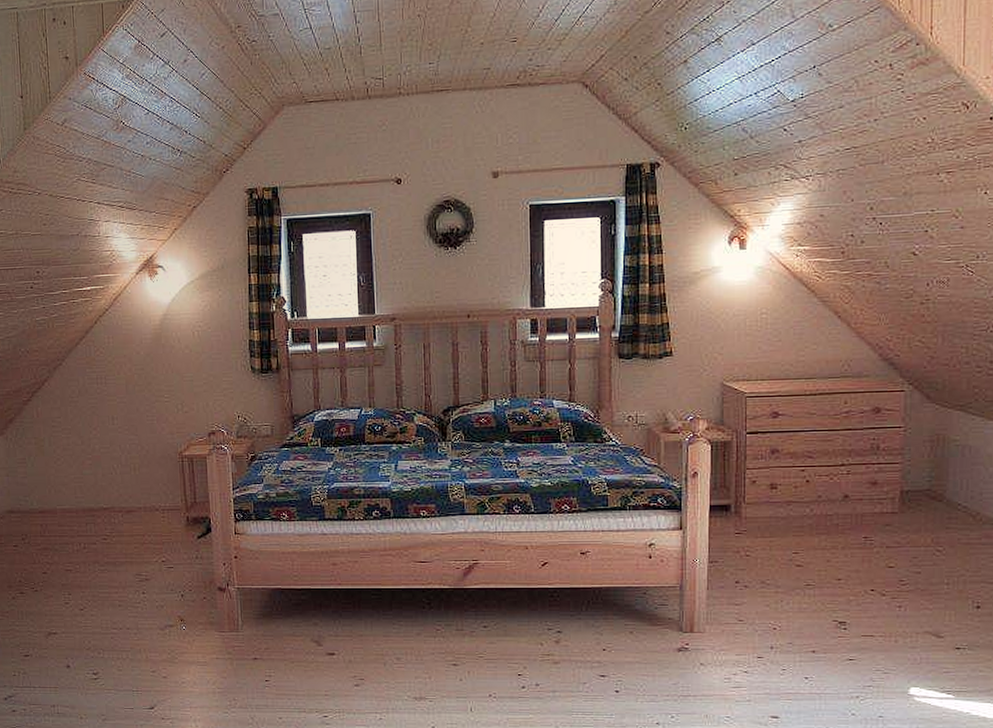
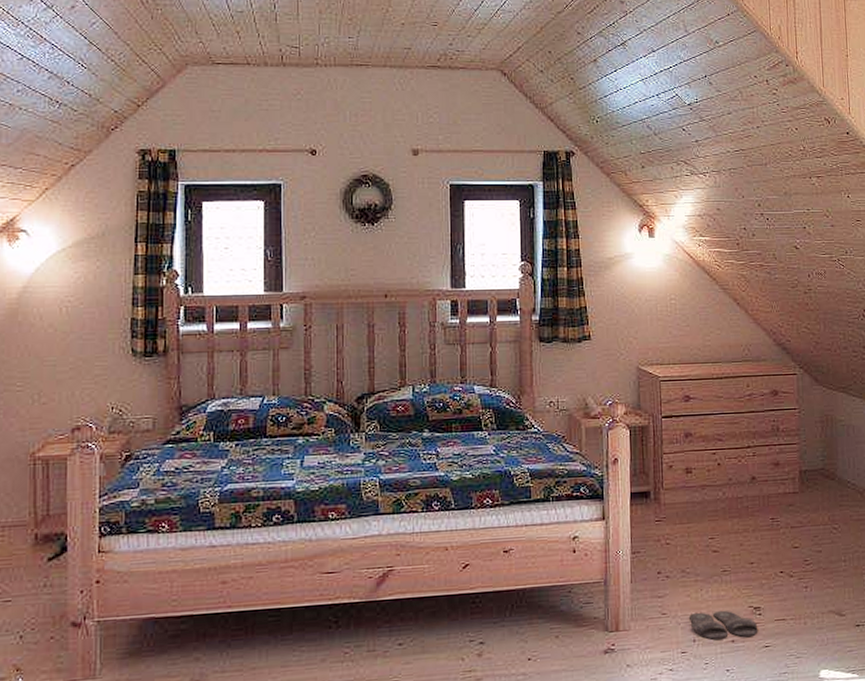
slippers: none [768,622,842,650] -> present [690,610,758,641]

